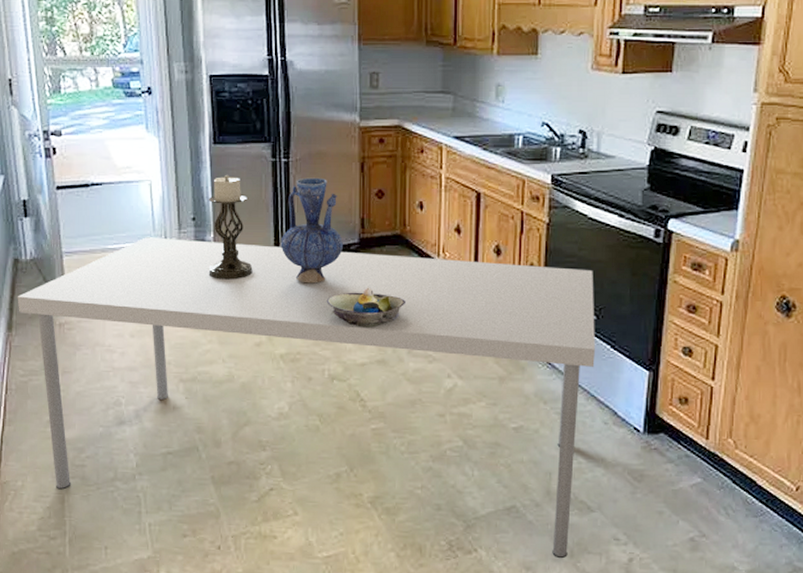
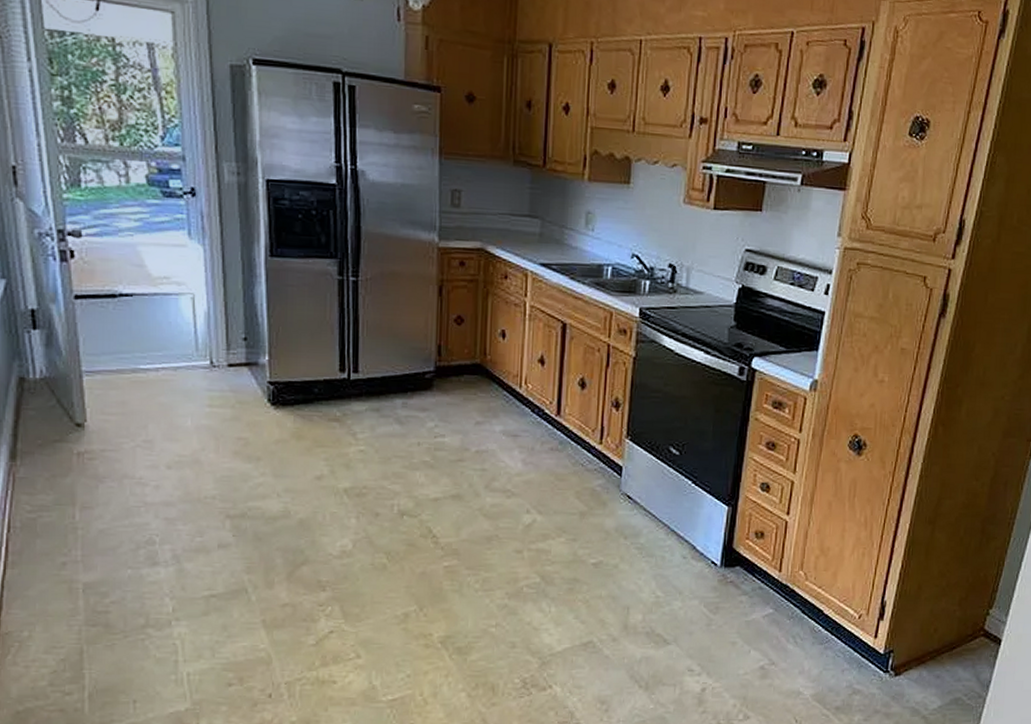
dining table: present [17,237,595,559] -> none [23,357,678,692]
candle holder: present [208,174,253,280] -> none [262,291,314,407]
vase: present [280,177,343,284] -> none [346,299,417,413]
decorative bowl: present [326,287,407,328] -> none [397,418,485,461]

